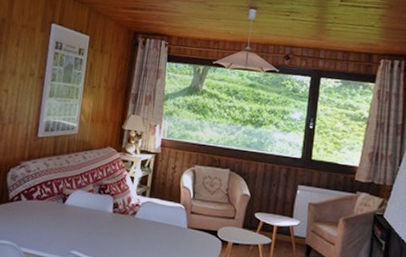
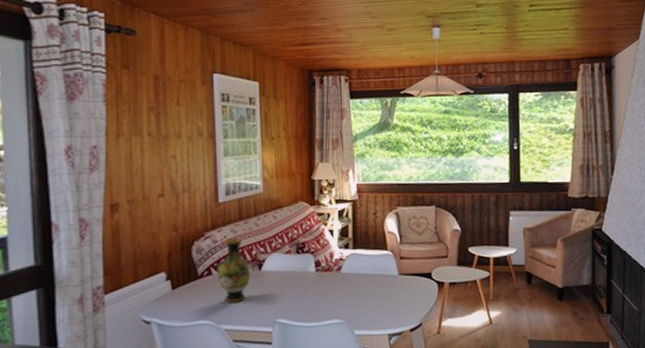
vase: none [25,170,57,229] -> present [217,238,251,303]

